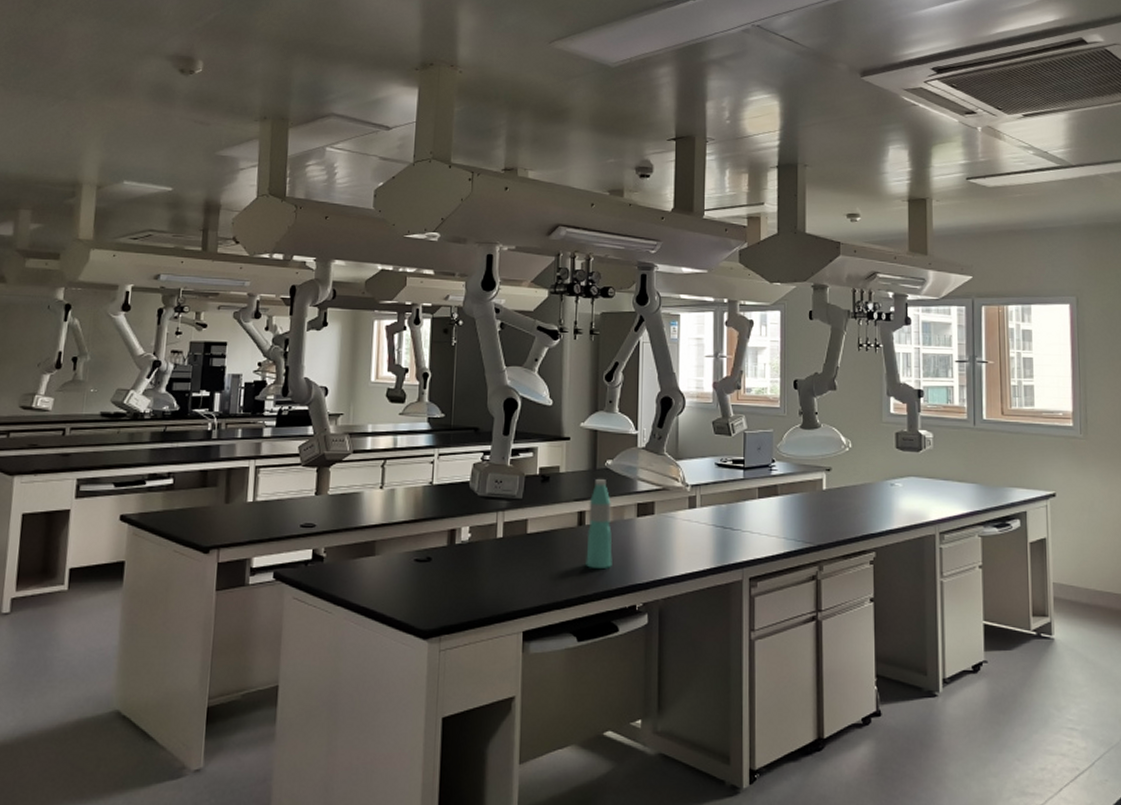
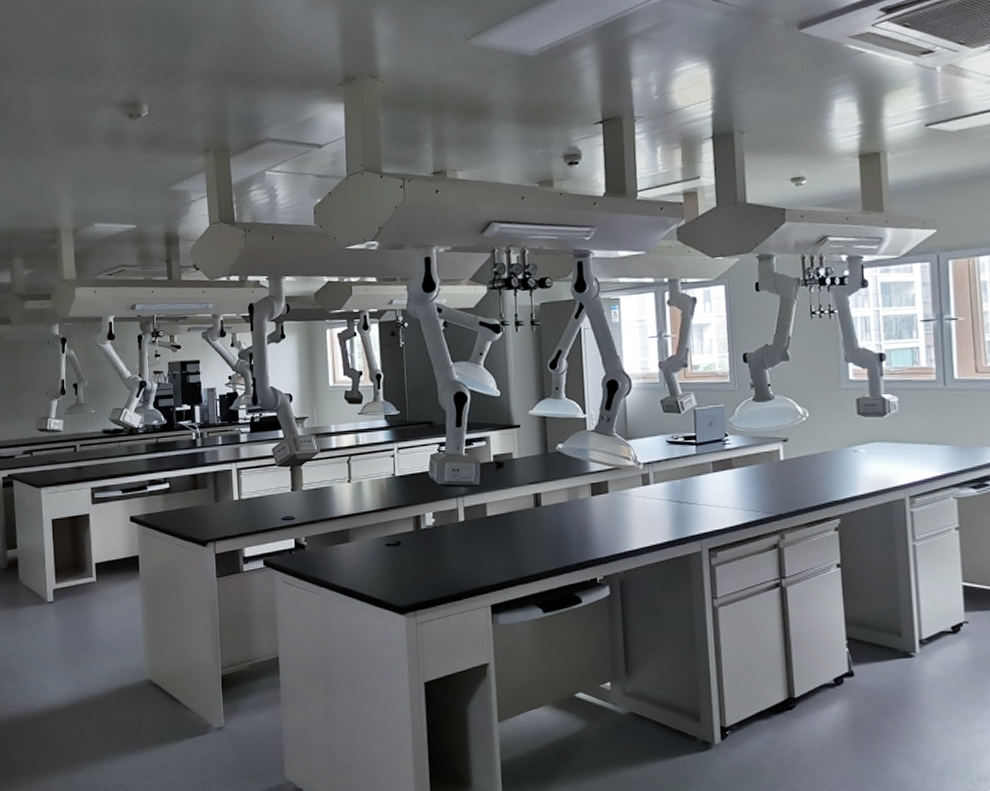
water bottle: present [586,479,612,568] -> none [543,462,571,545]

